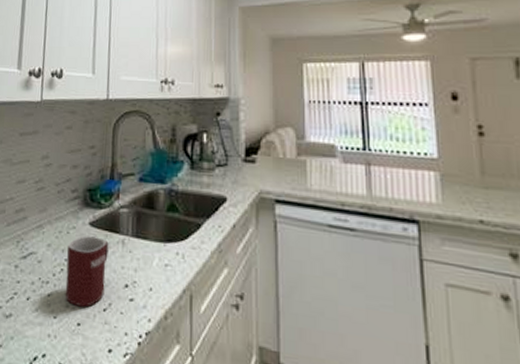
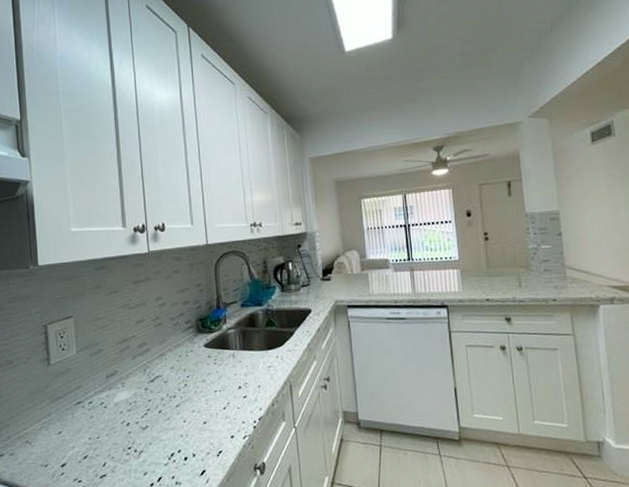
mug: present [65,235,109,308] -> none [187,355,223,410]

